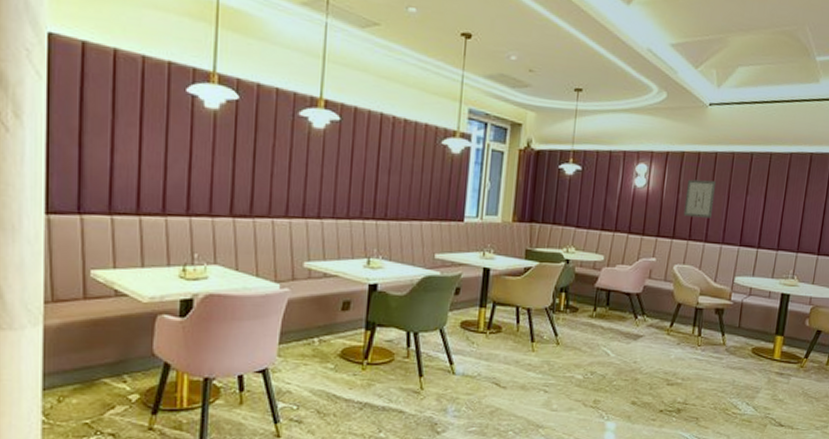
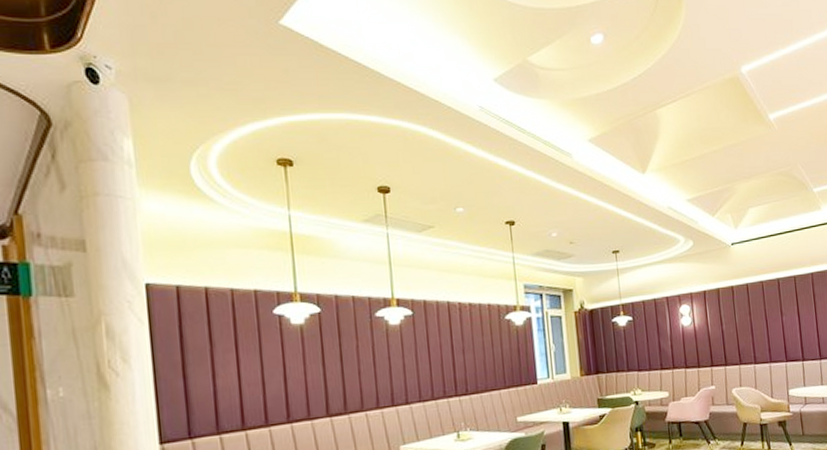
wall art: present [683,179,717,218] -> none [727,309,755,344]

